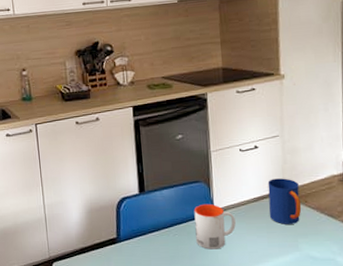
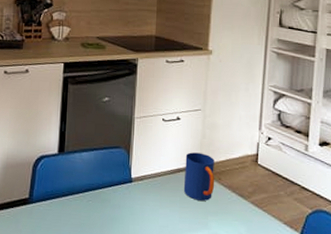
mug: present [194,203,236,250] -> none [109,171,150,220]

